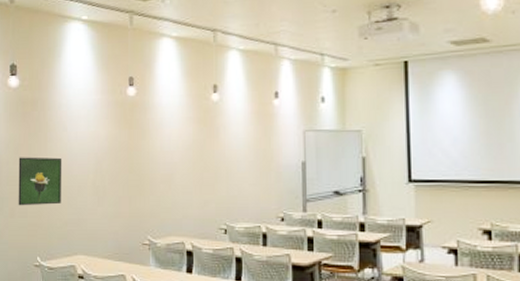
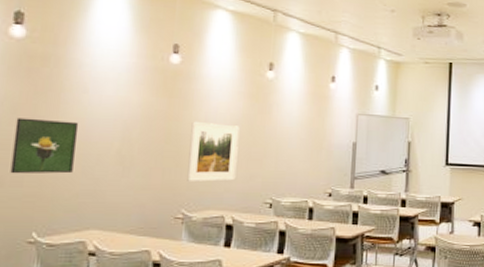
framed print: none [150,150,192,208] -> present [187,121,240,182]

